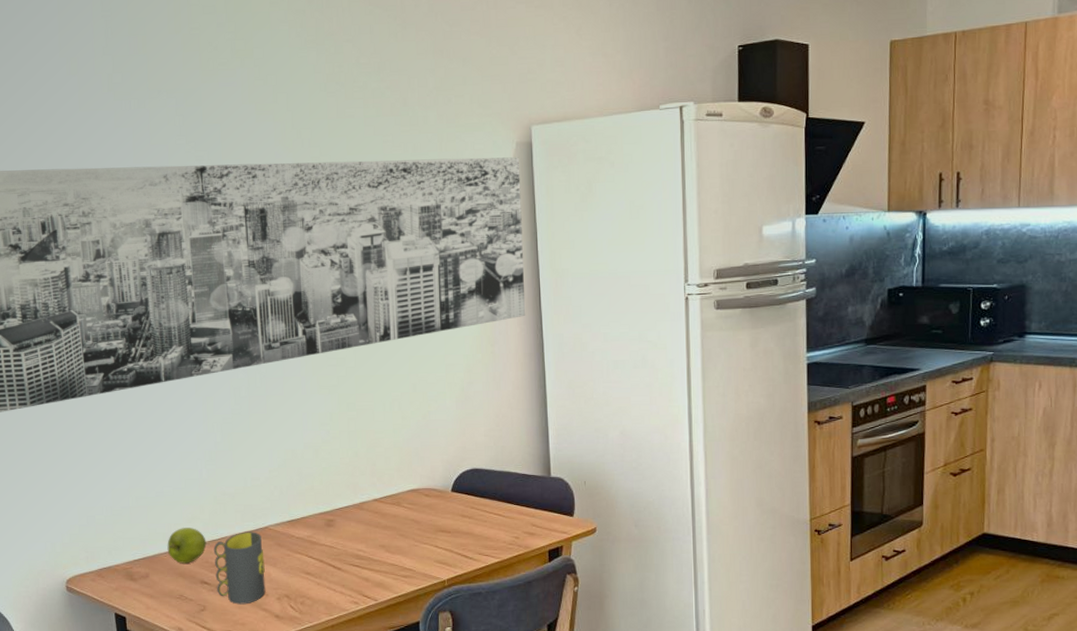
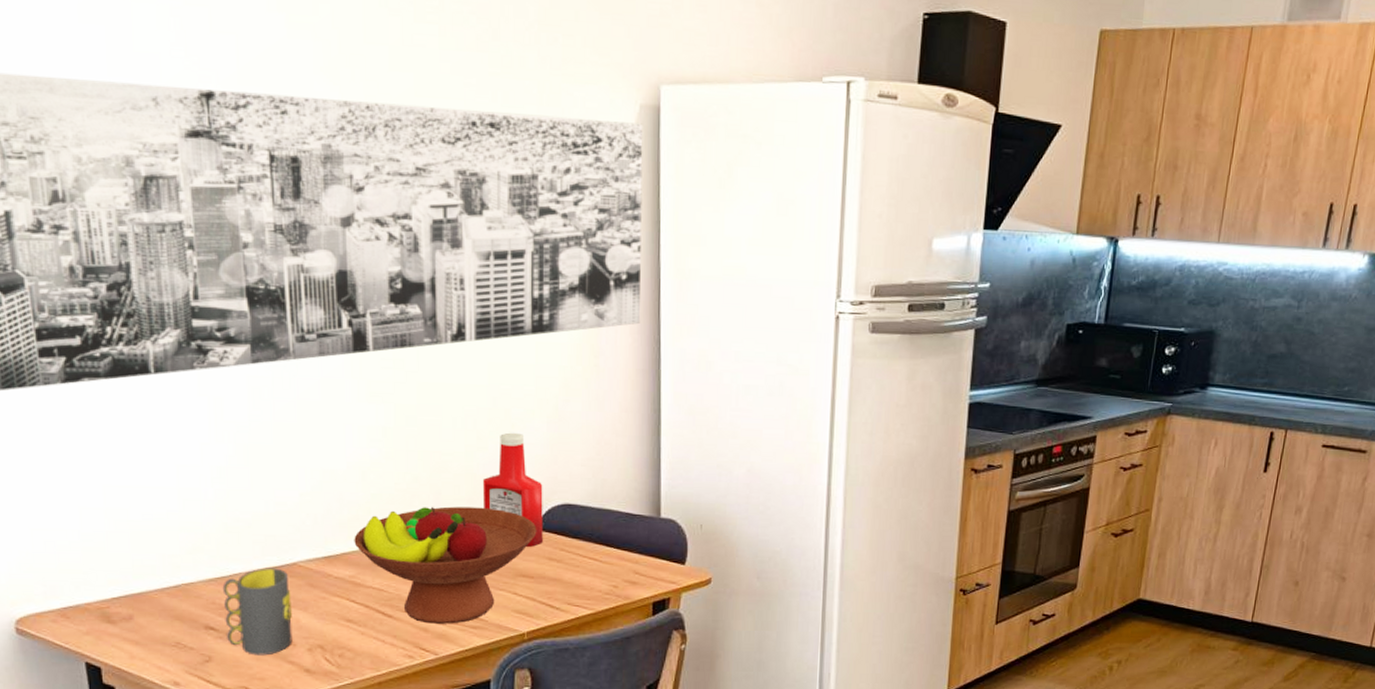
apple: present [167,528,207,564] -> none [158,560,213,604]
fruit bowl: none [310,475,452,574] -> present [354,506,537,624]
ketchup bottle: none [407,411,457,506] -> present [482,432,543,547]

